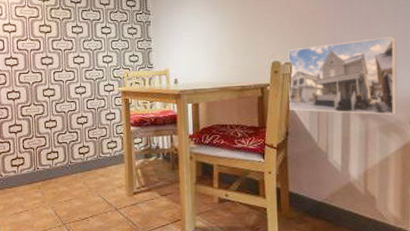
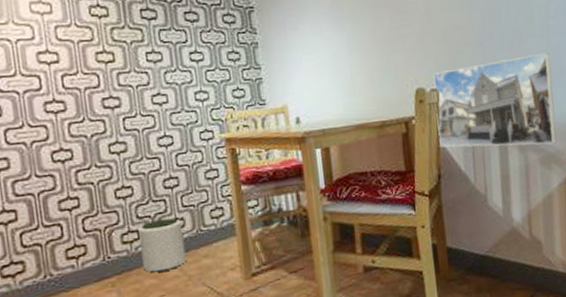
plant pot: none [58,145,89,183] -> present [138,218,187,273]

